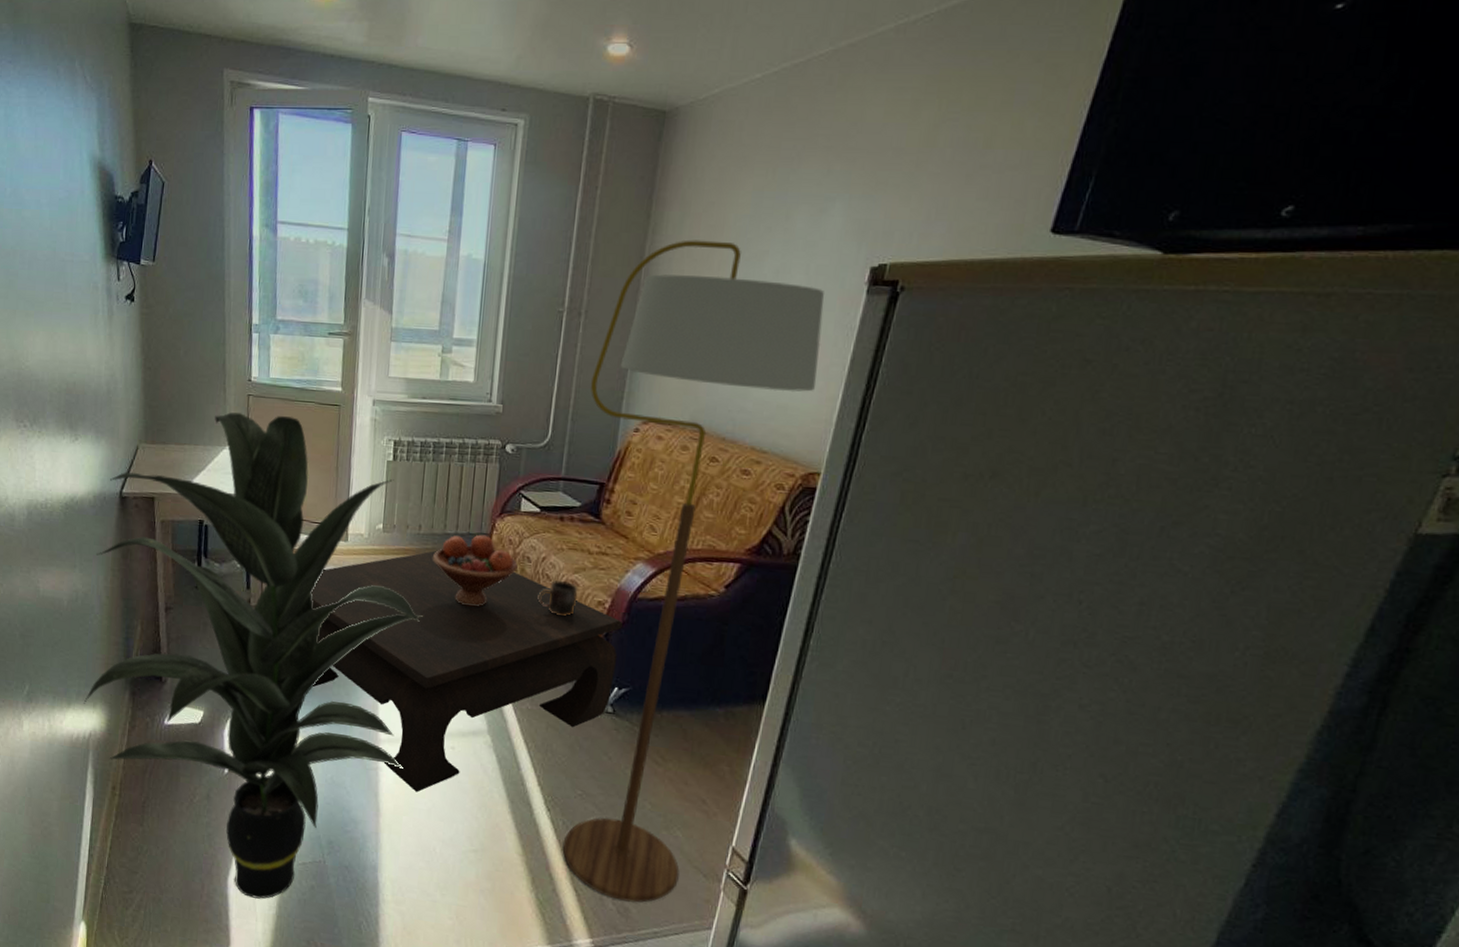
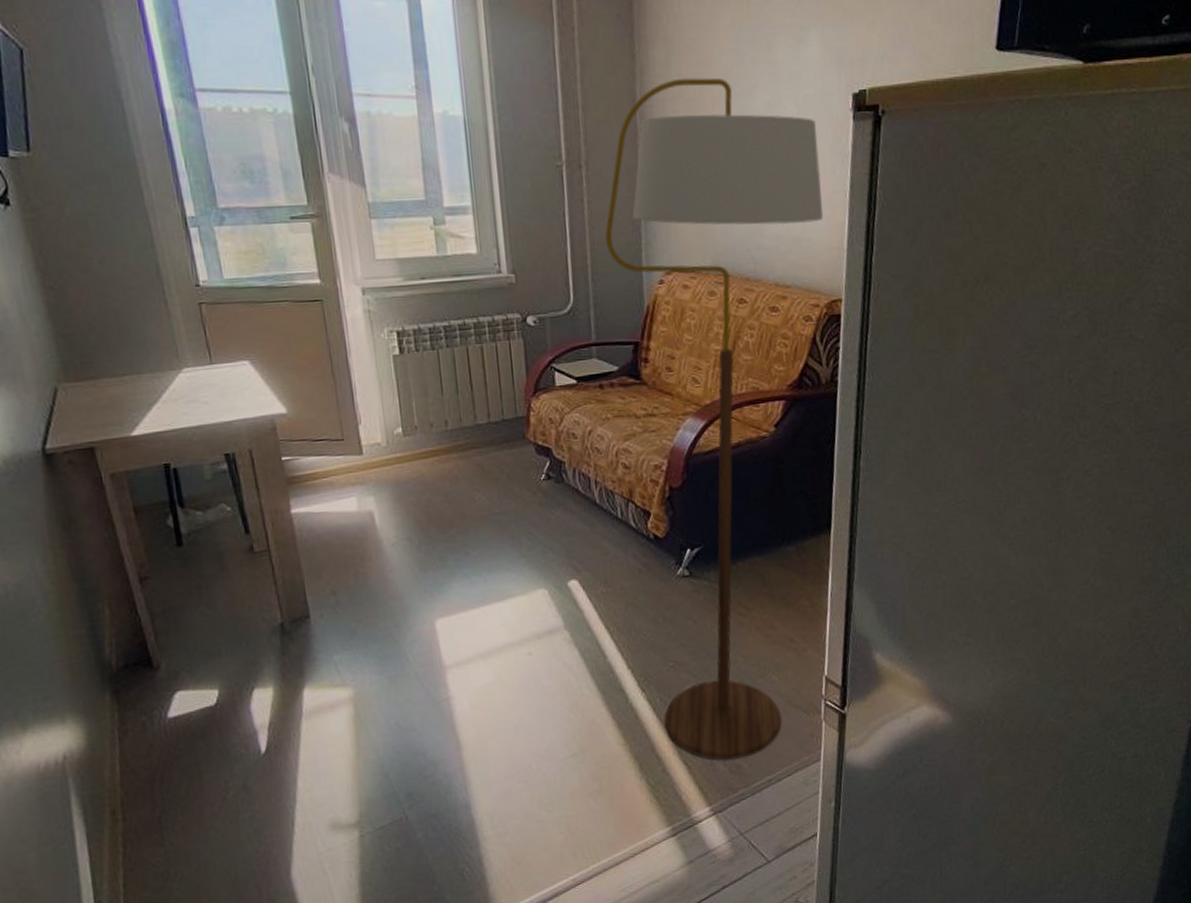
indoor plant: present [83,412,424,899] -> none [24,321,480,886]
coffee table: present [311,551,624,793] -> none [329,446,685,712]
fruit bowl: present [433,534,518,607] -> none [467,418,564,499]
mug: present [537,580,579,616] -> none [591,451,633,488]

